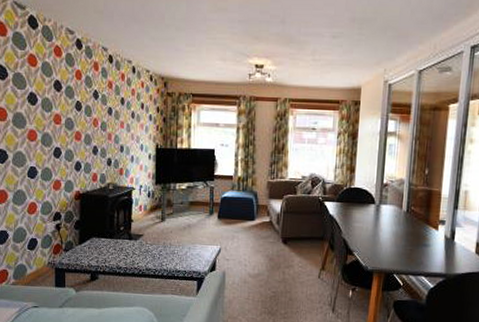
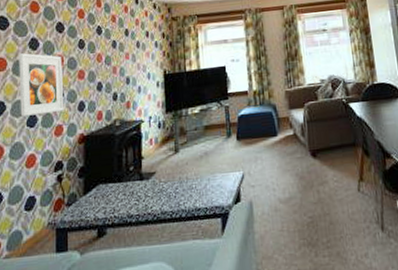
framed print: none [18,106,62,168] -> present [19,53,64,117]

